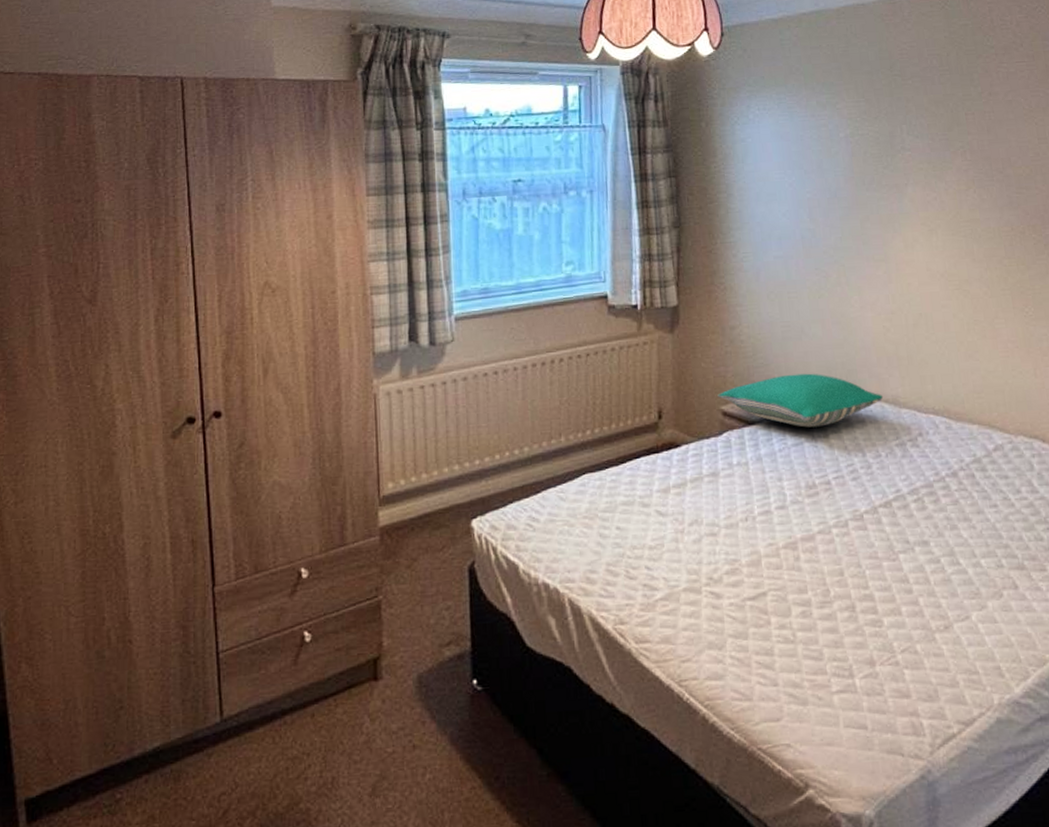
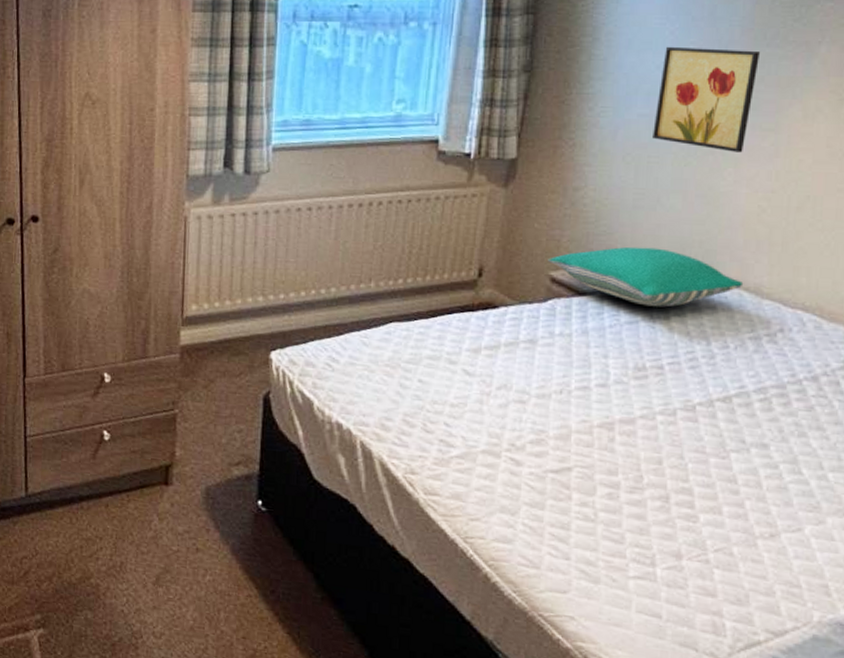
wall art: none [787,195,864,282] -> present [653,46,760,153]

